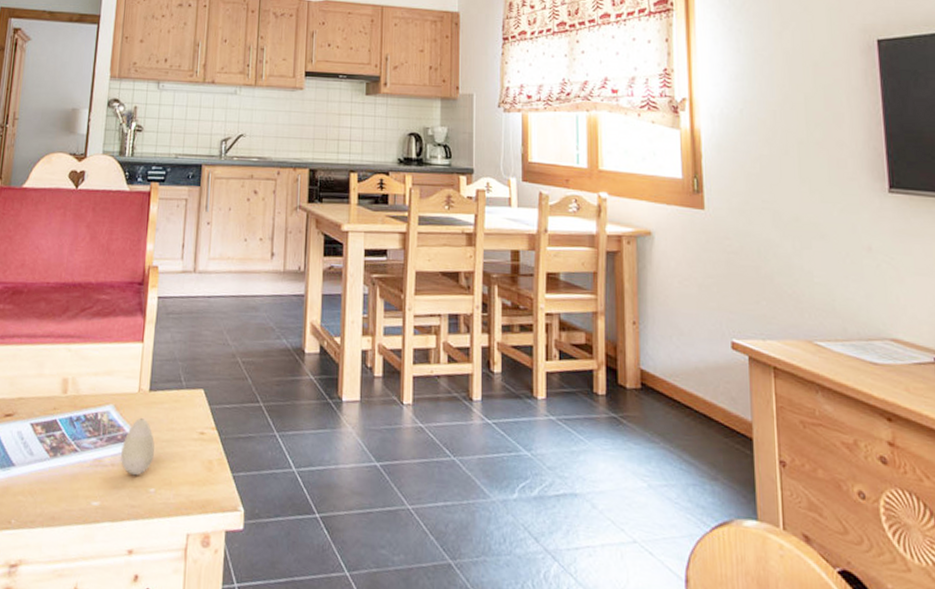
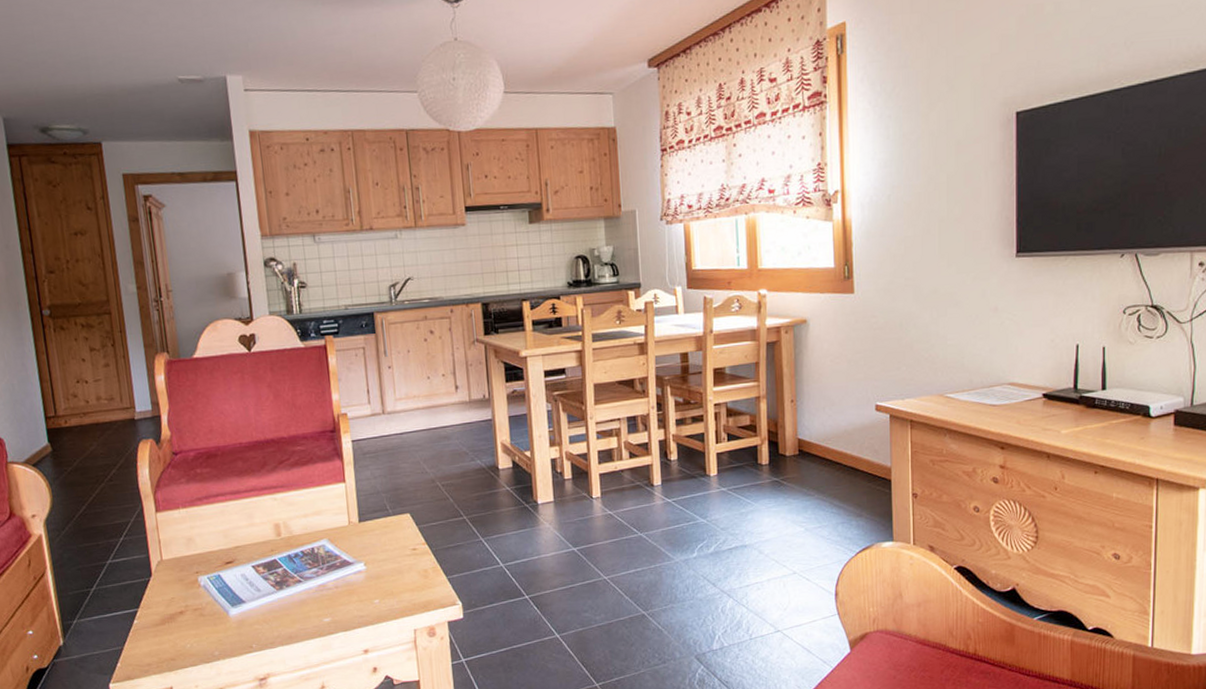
decorative egg: present [121,417,155,476] -> none [342,545,374,593]

